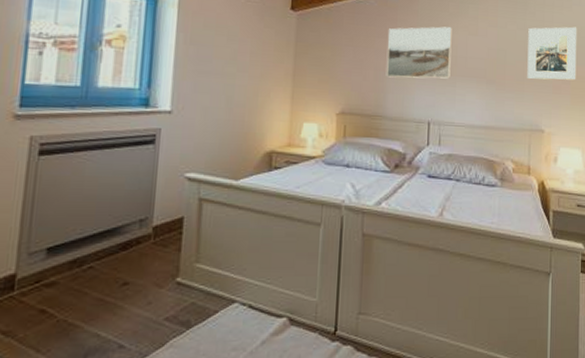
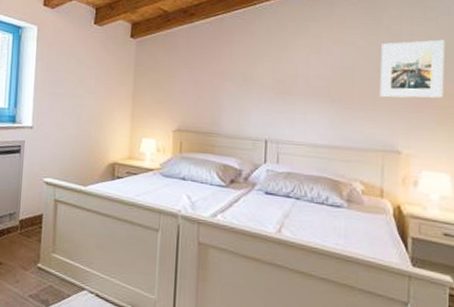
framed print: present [387,26,452,79] -> none [222,46,292,98]

